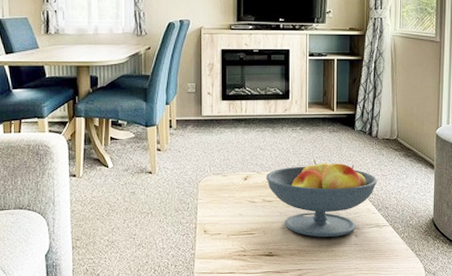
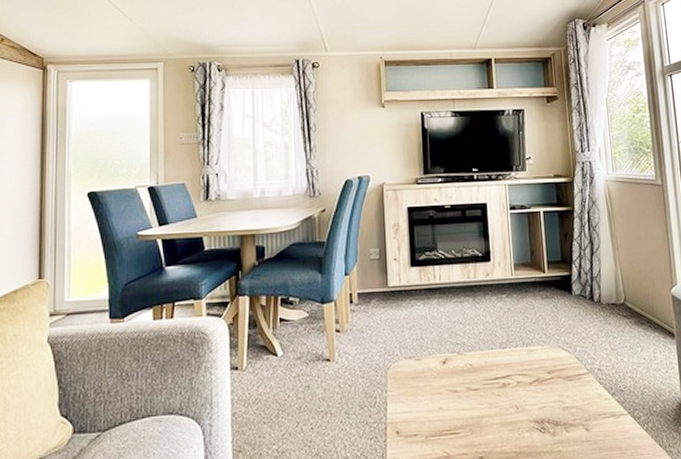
fruit bowl: present [266,159,378,237] -> none [469,333,607,434]

